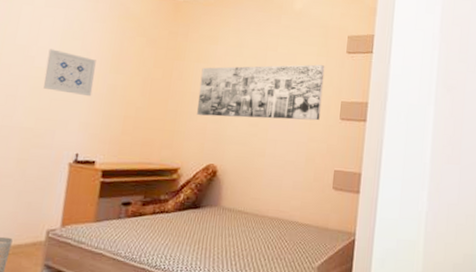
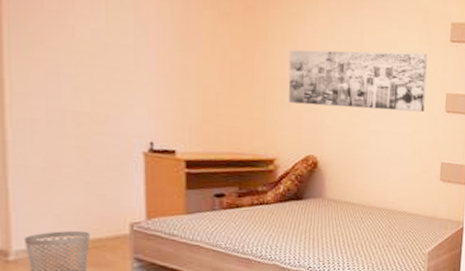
wall art: present [44,49,96,97] -> none [92,17,159,78]

